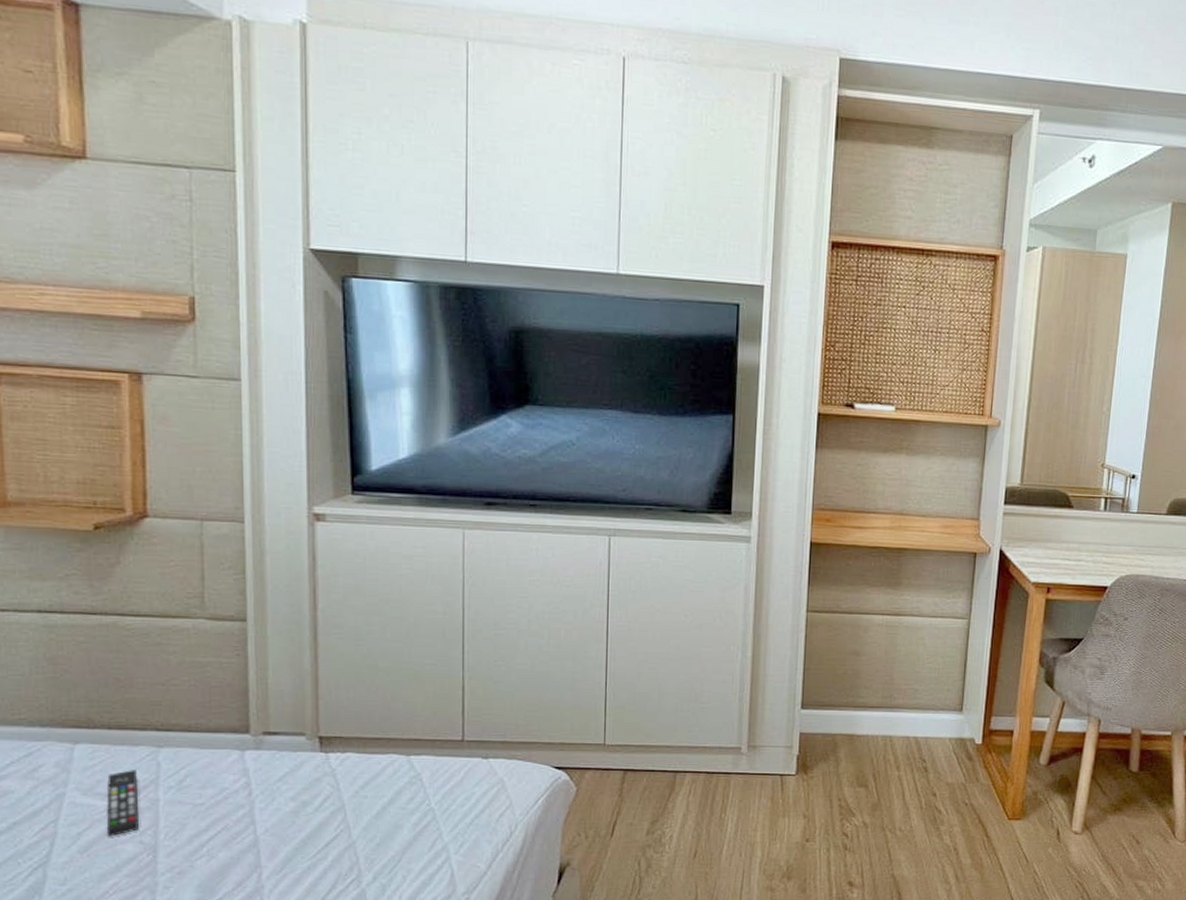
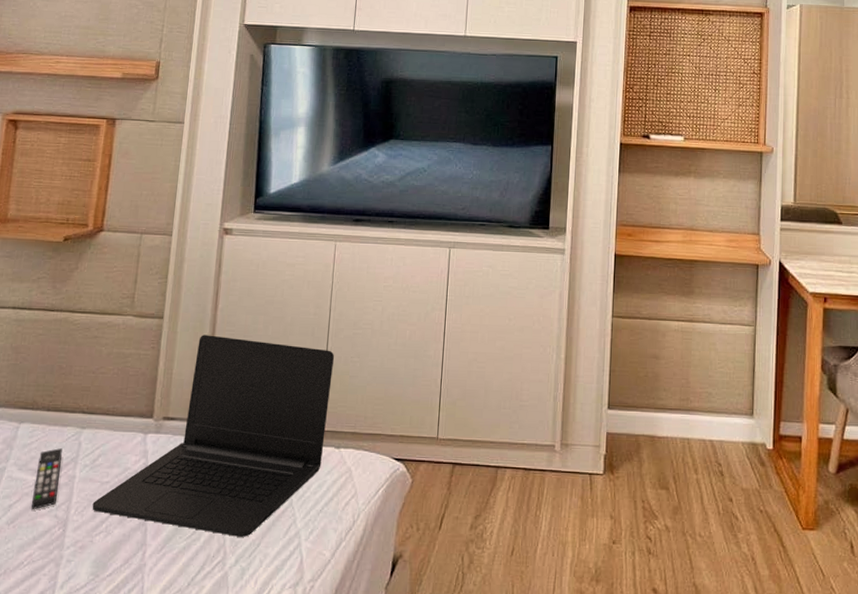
laptop: none [186,639,474,854] -> present [92,335,335,537]

